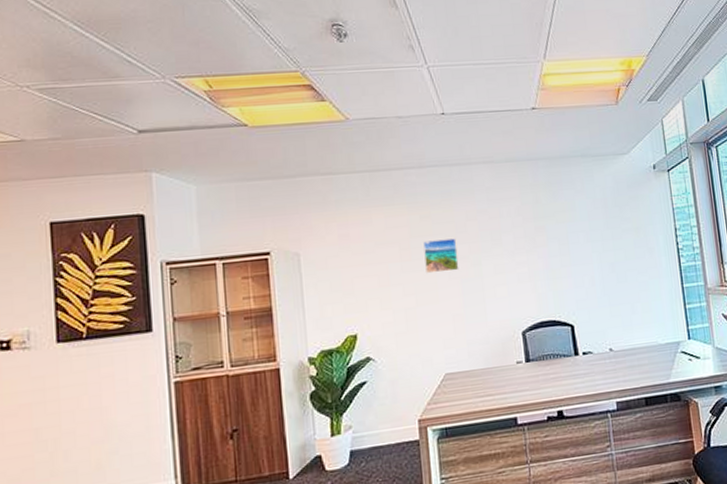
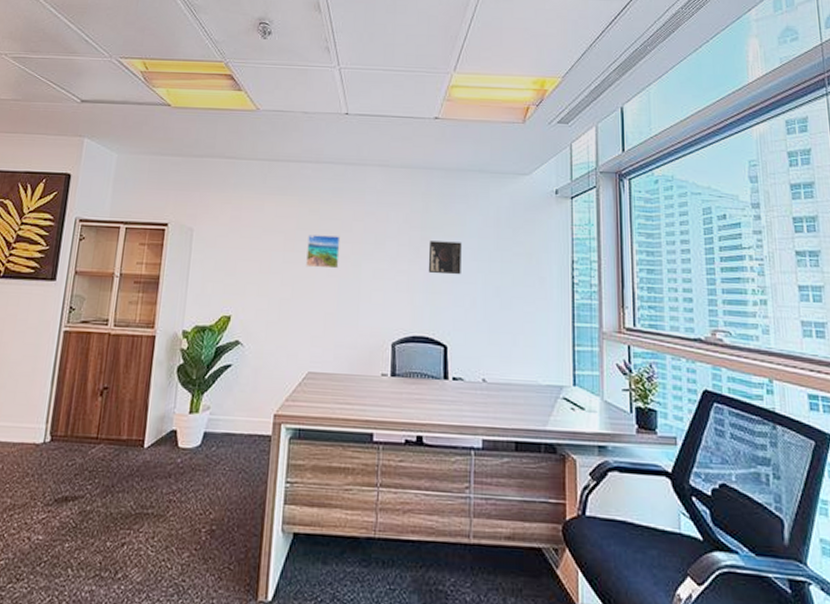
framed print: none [543,226,577,261] -> present [428,241,462,275]

